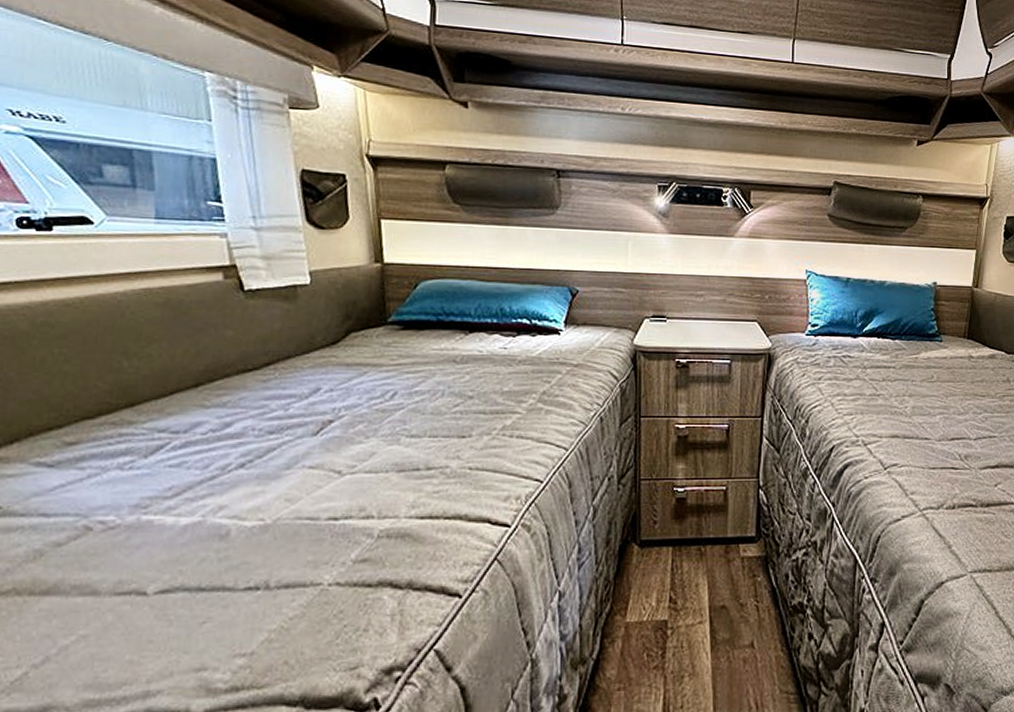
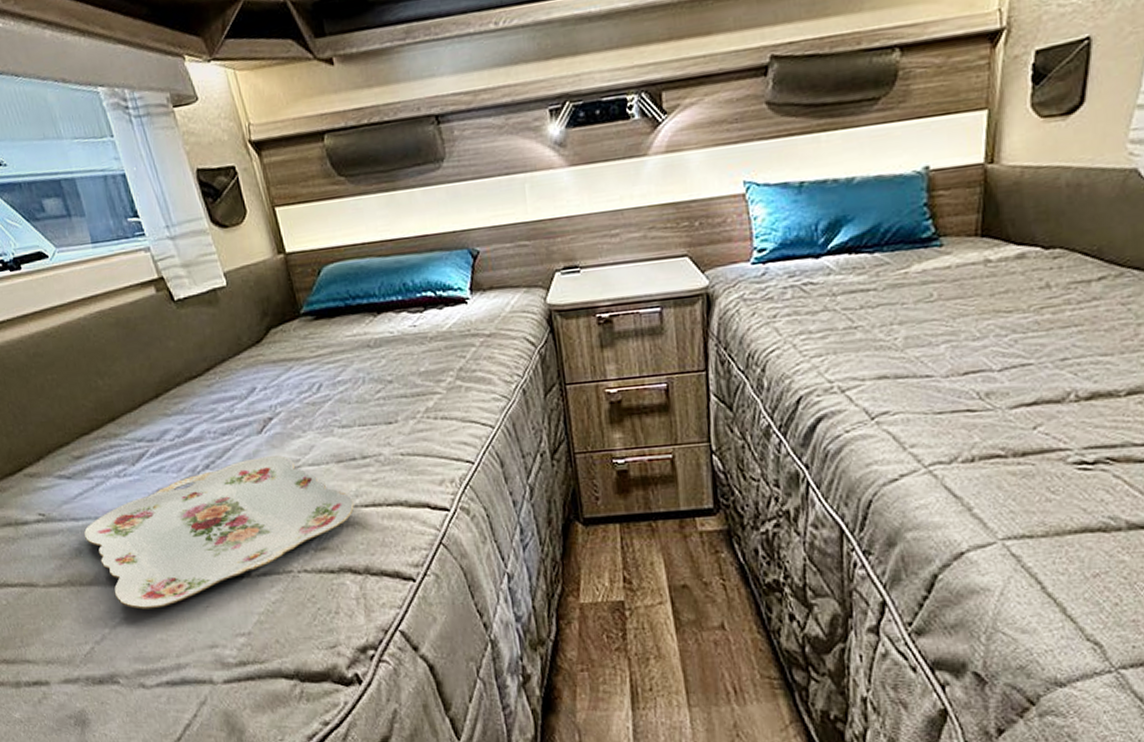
serving tray: none [52,460,409,625] -> present [83,455,354,609]

